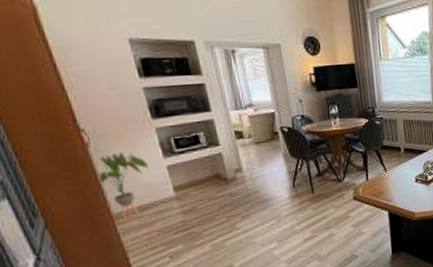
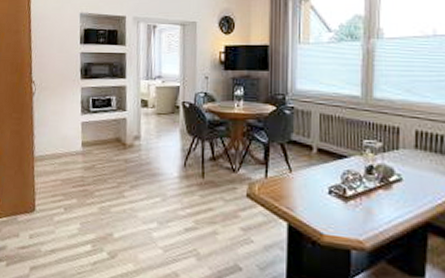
house plant: present [97,152,149,222] -> none [32,103,69,165]

